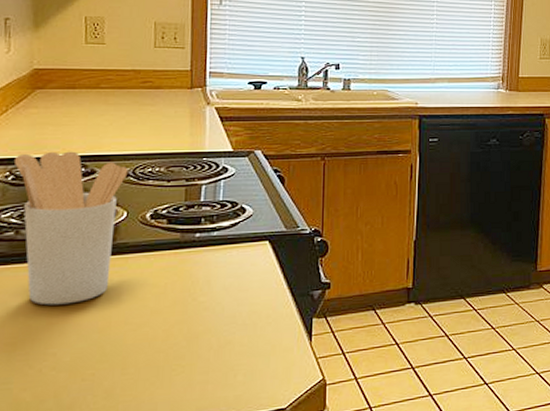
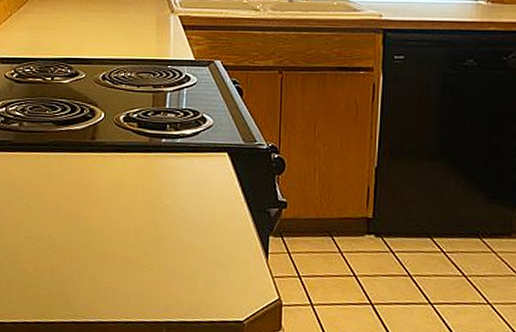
utensil holder: present [13,151,128,305] -> none [17,53,105,193]

